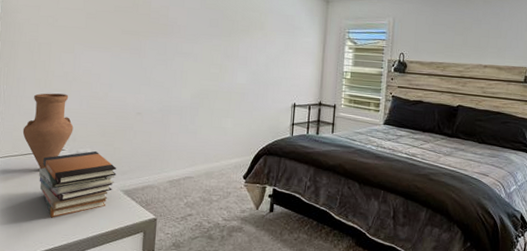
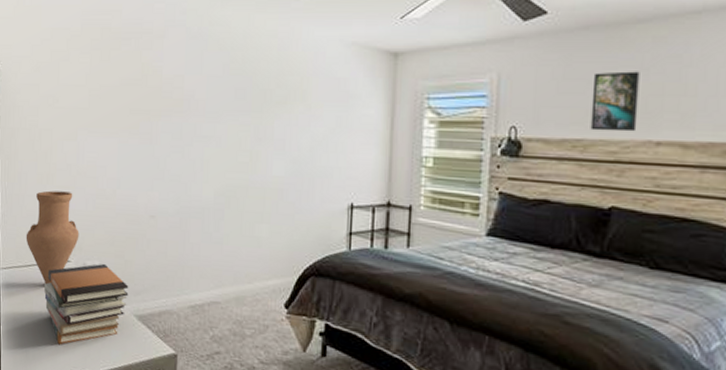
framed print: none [447,21,476,59] -> present [590,71,640,132]

